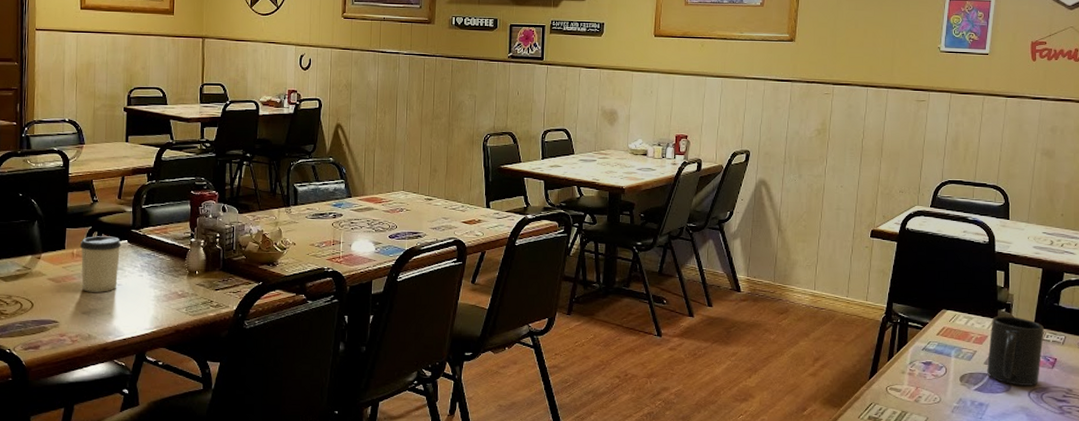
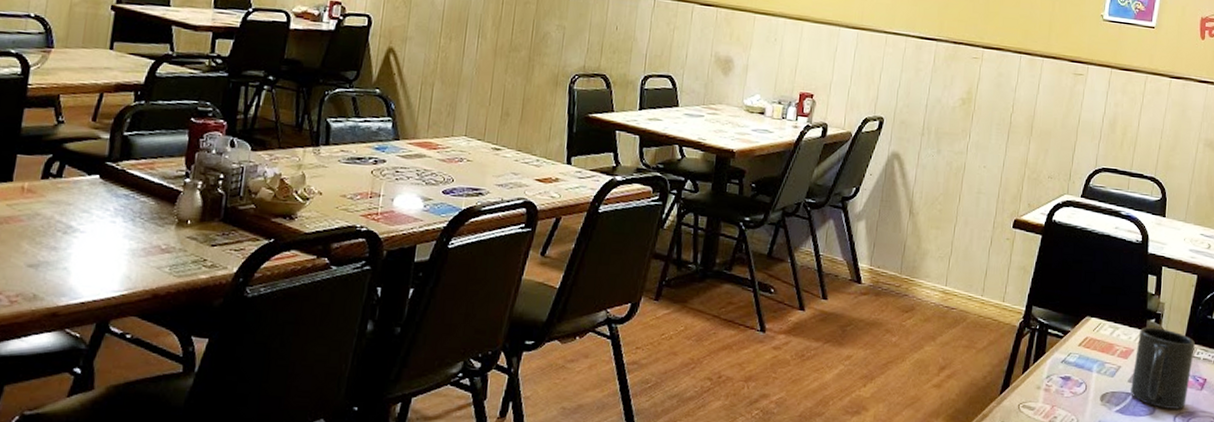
cup: present [79,236,122,292] -> none [31,167,91,241]

